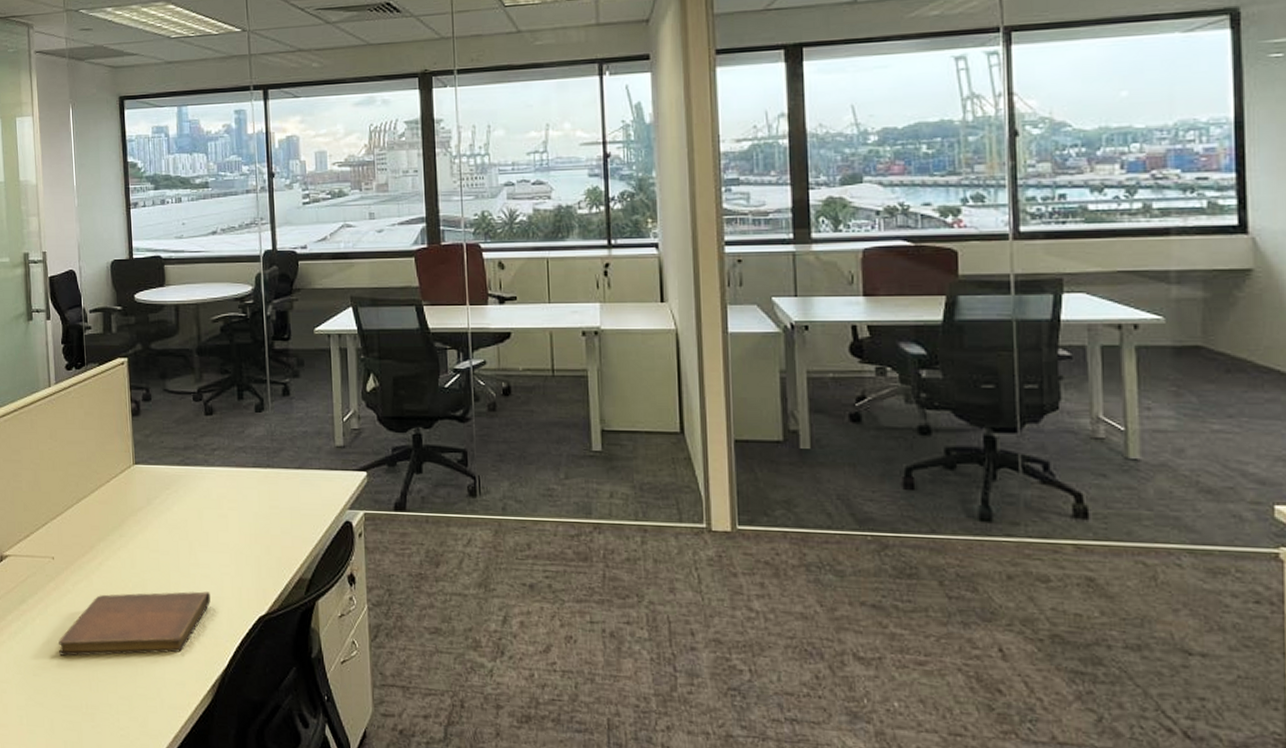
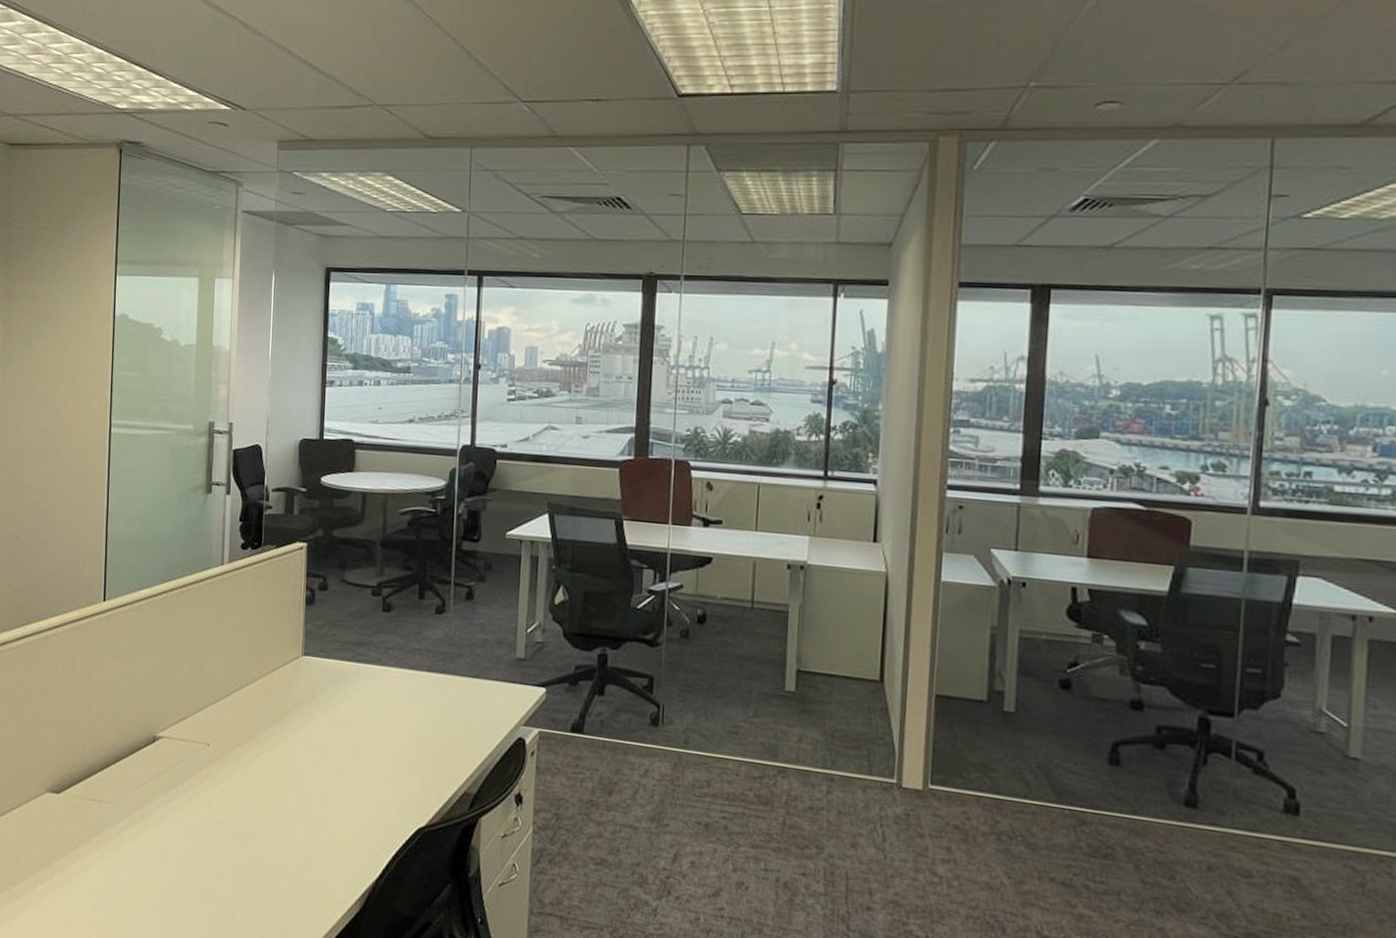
notebook: present [59,591,211,656] -> none [205,788,369,857]

